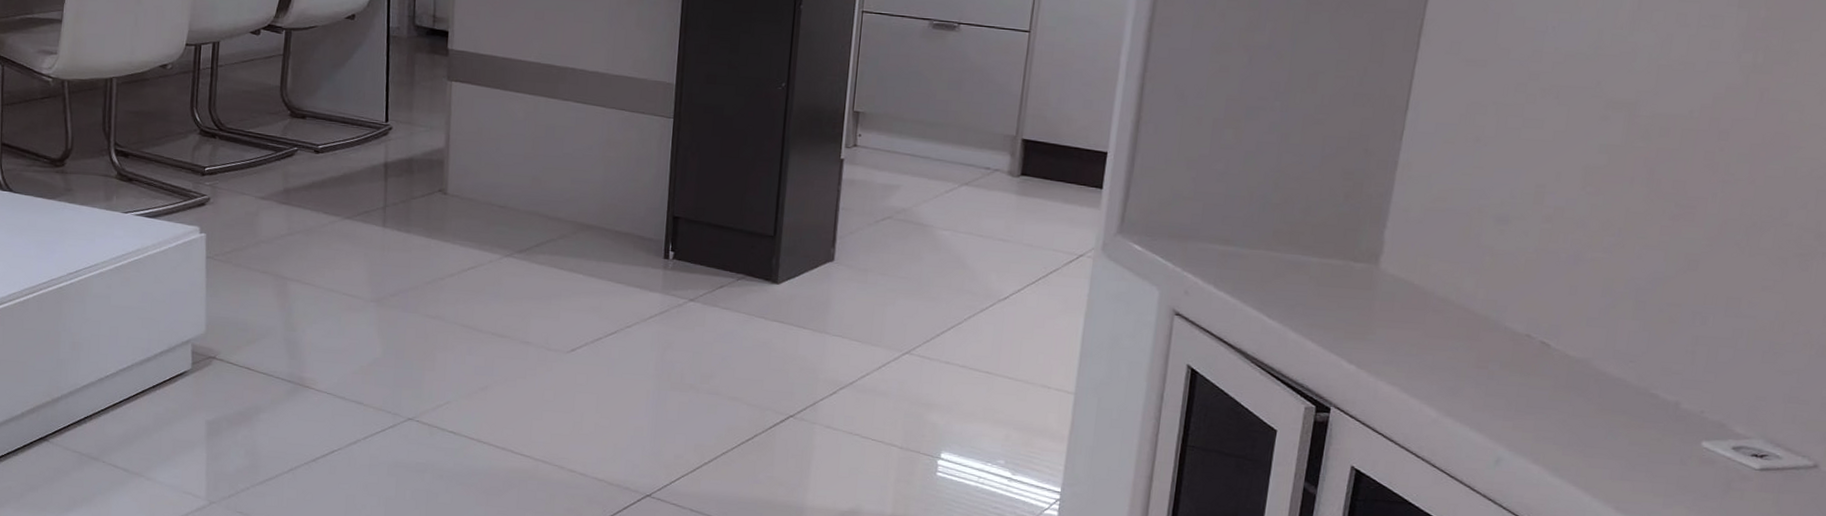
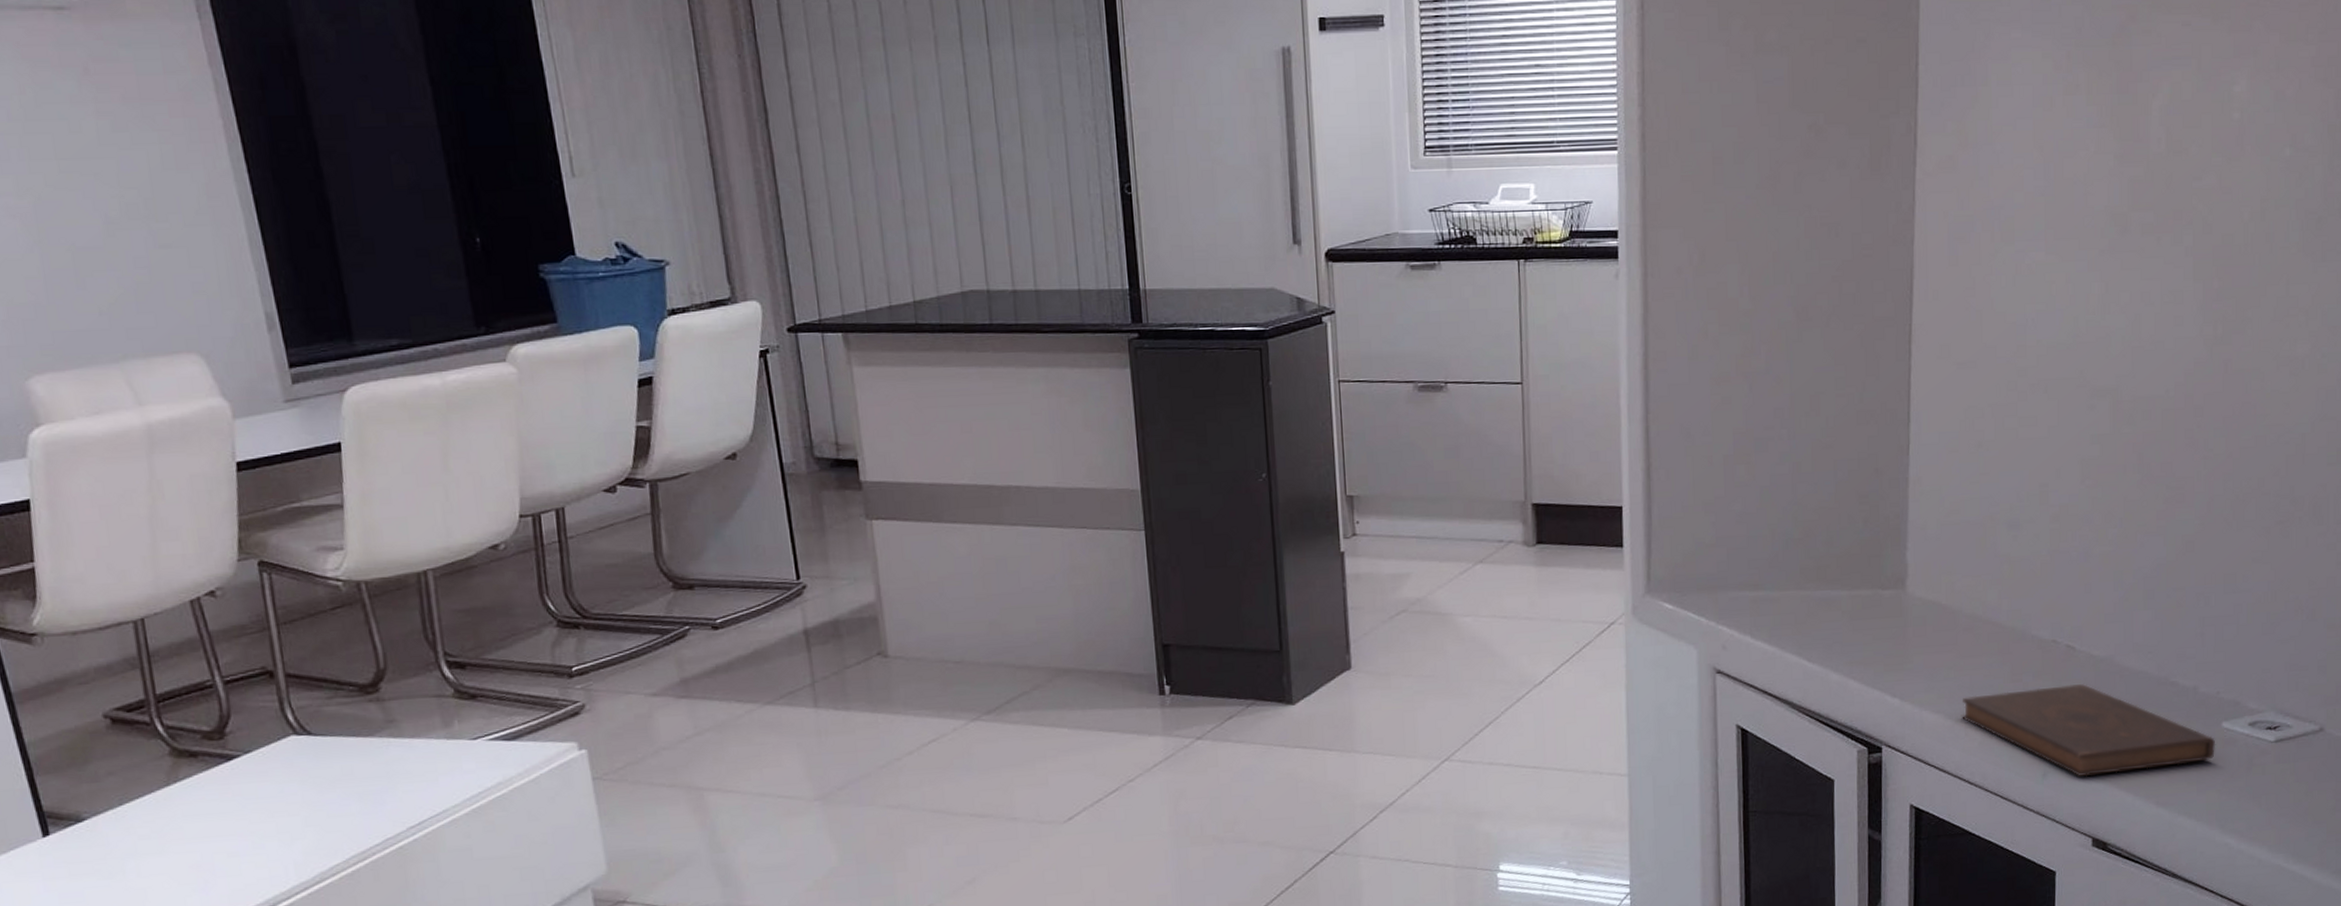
book: none [1417,374,1692,477] -> present [1961,684,2216,777]

